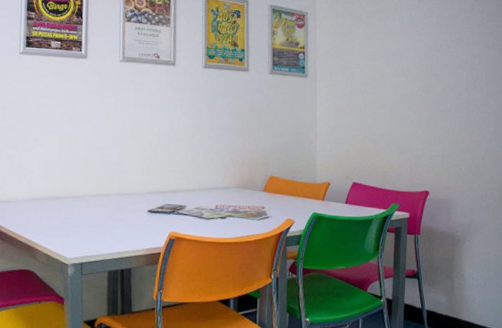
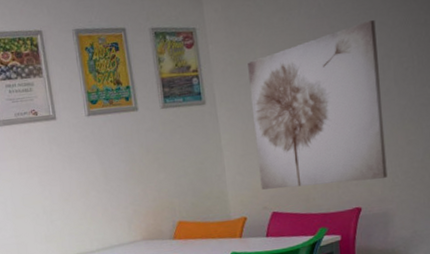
wall art: none [346,35,454,169] -> present [248,19,388,190]

